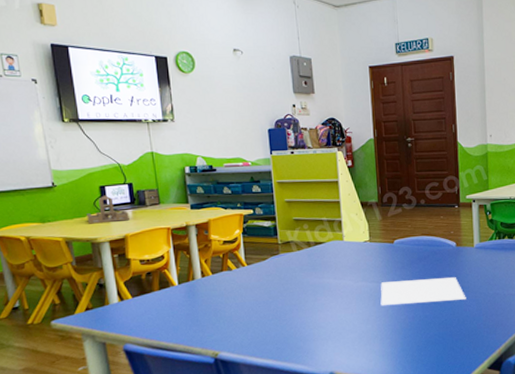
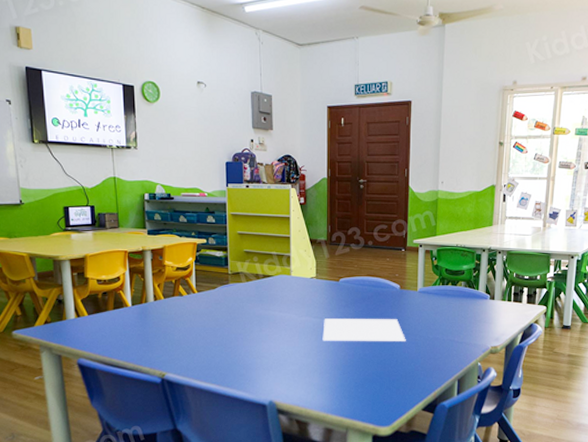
toy block set: present [86,195,129,224] -> none [50,216,90,242]

